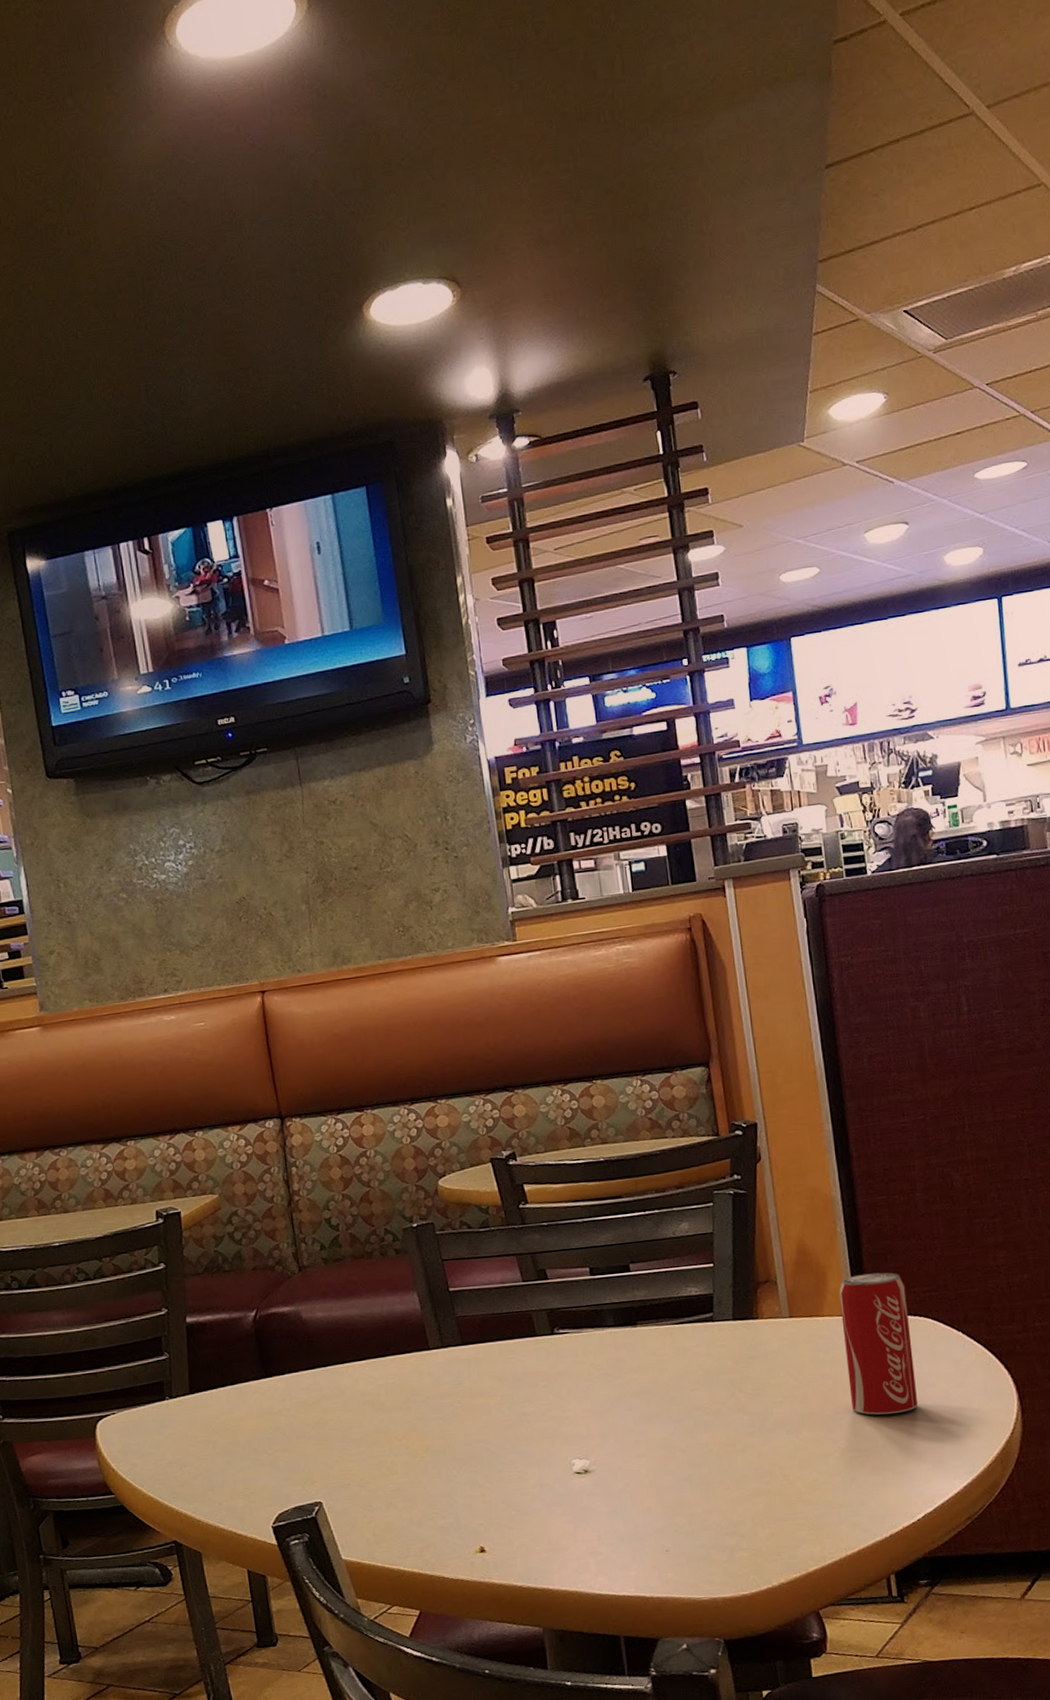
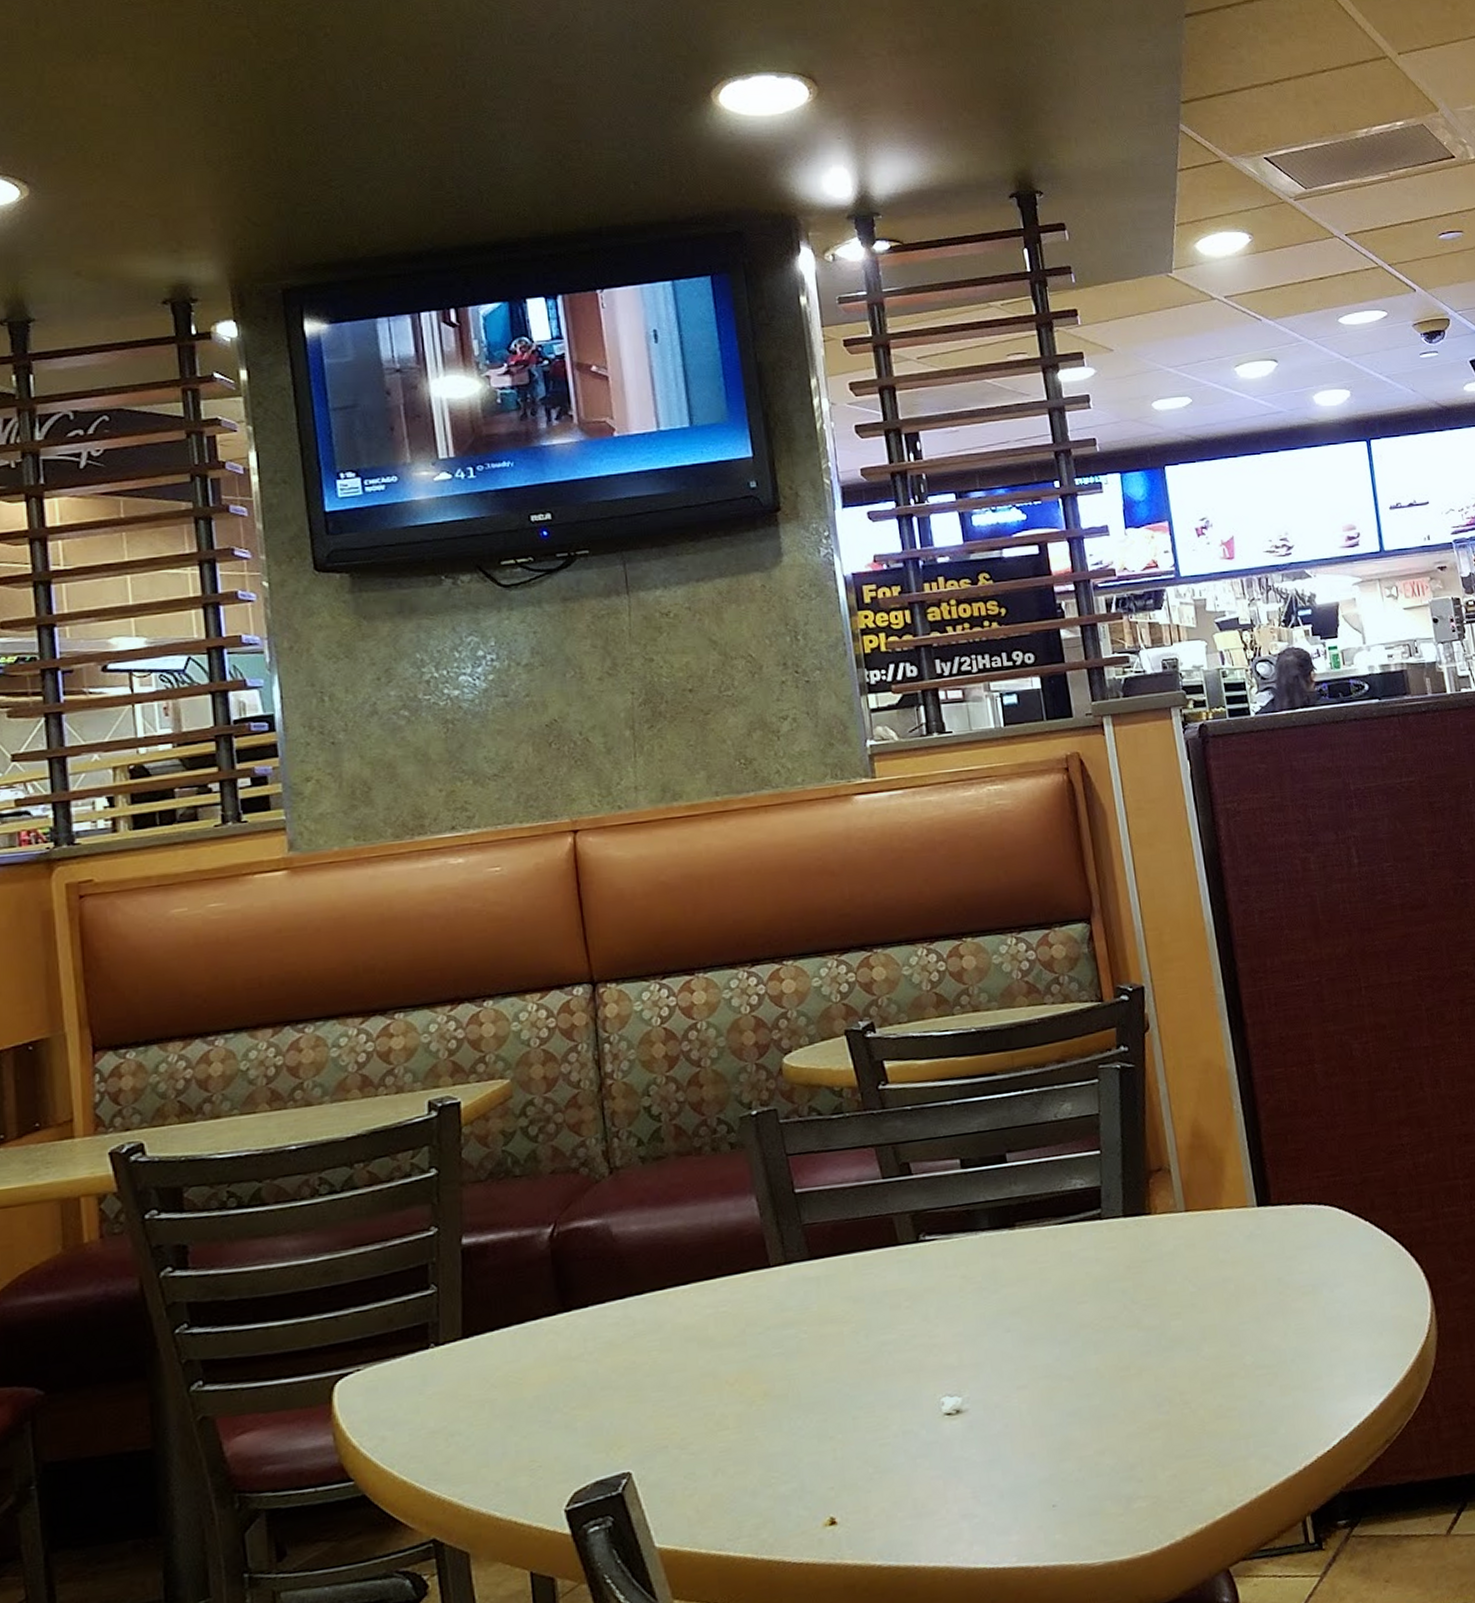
beverage can: present [839,1272,918,1415] -> none [1238,1155,1327,1324]

